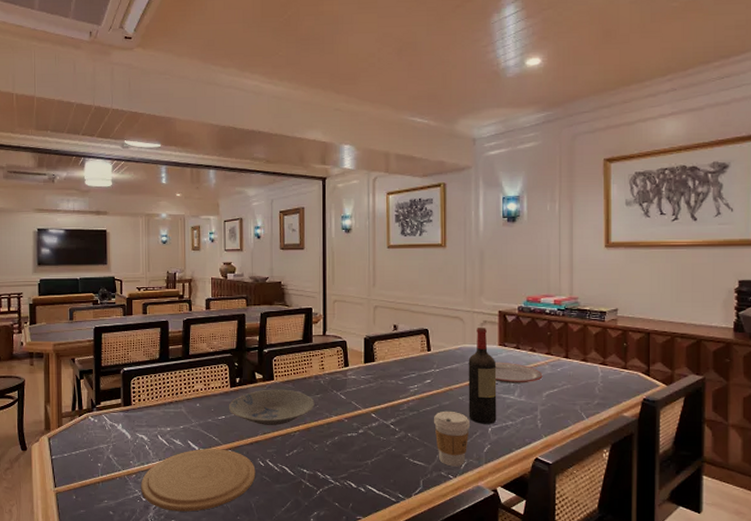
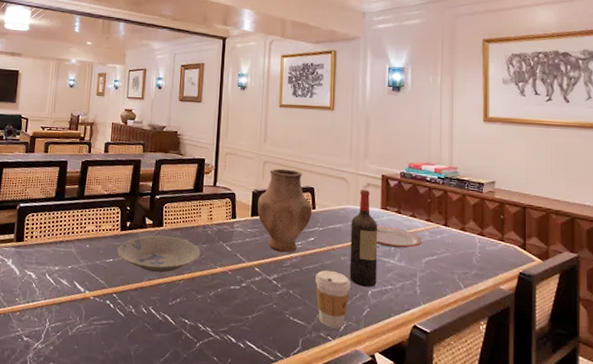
plate: present [141,449,256,512] -> none [23,290,138,356]
vase: none [370,312,428,397] -> present [257,168,313,253]

